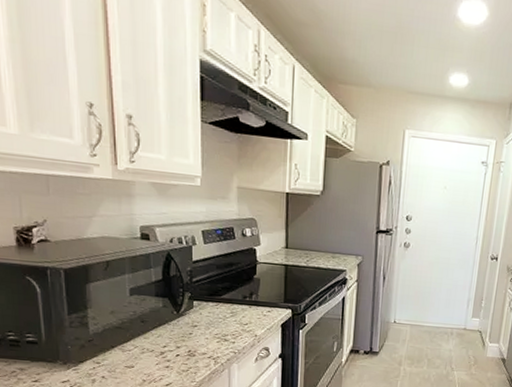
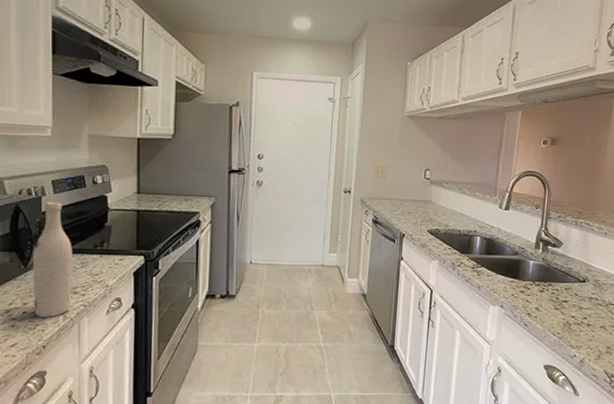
wine bottle: none [185,251,223,361] -> present [33,201,73,317]

